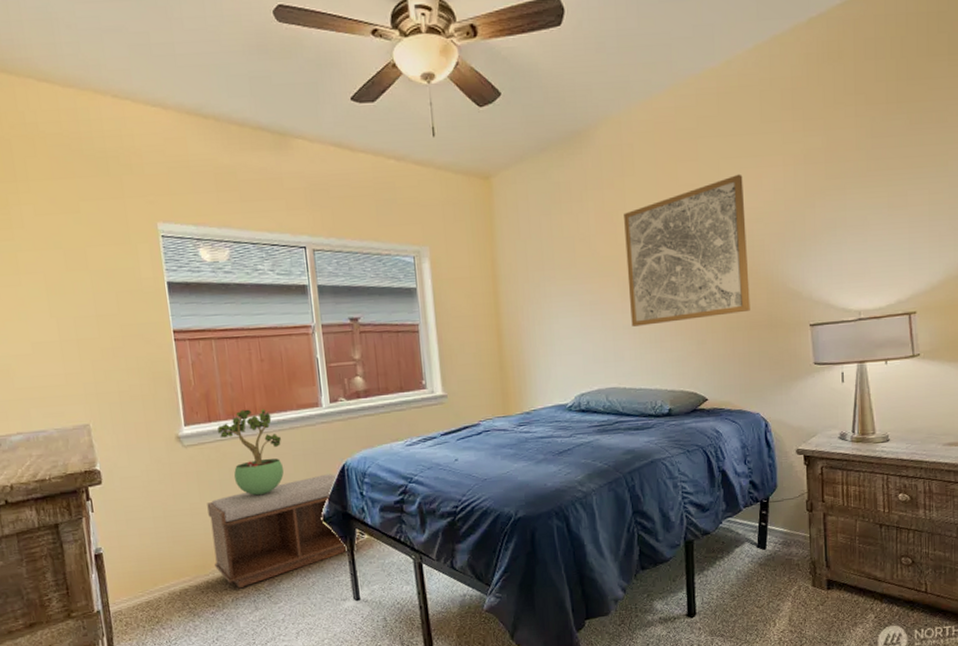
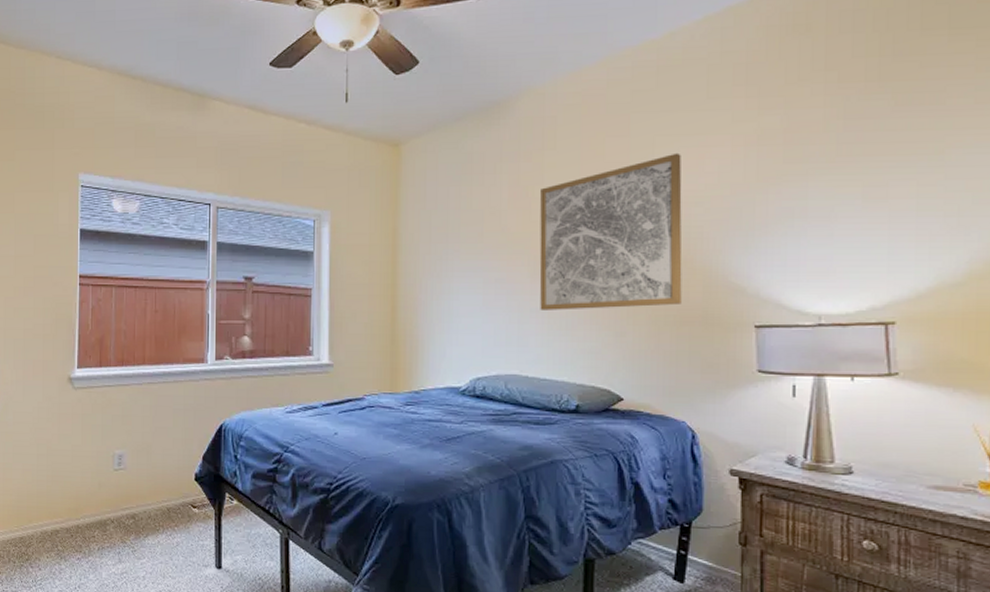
bench: present [207,474,361,589] -> none [87,432,229,538]
potted plant: present [217,409,284,496] -> none [107,358,164,446]

